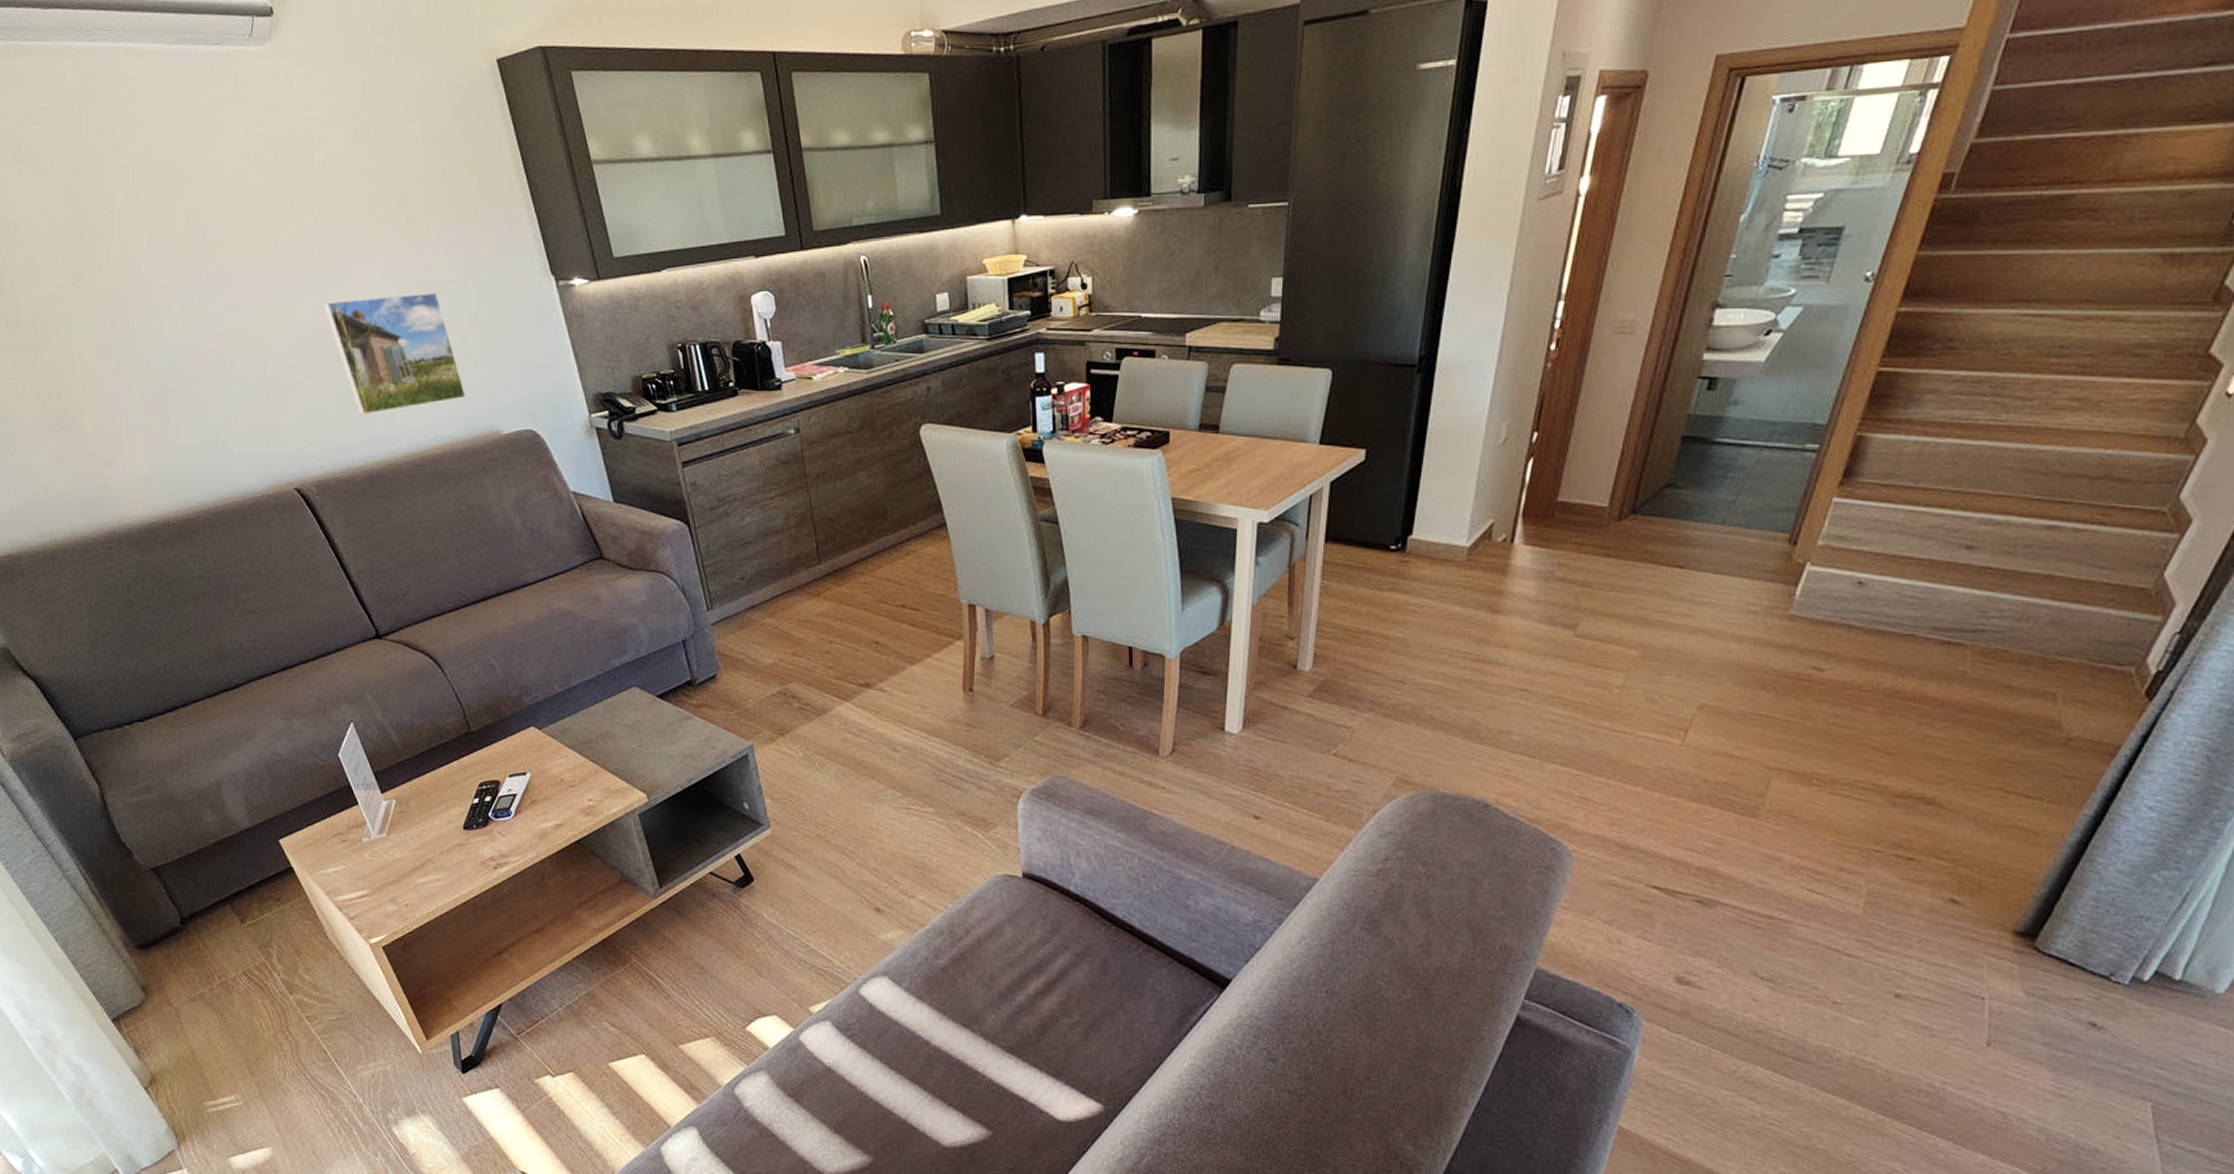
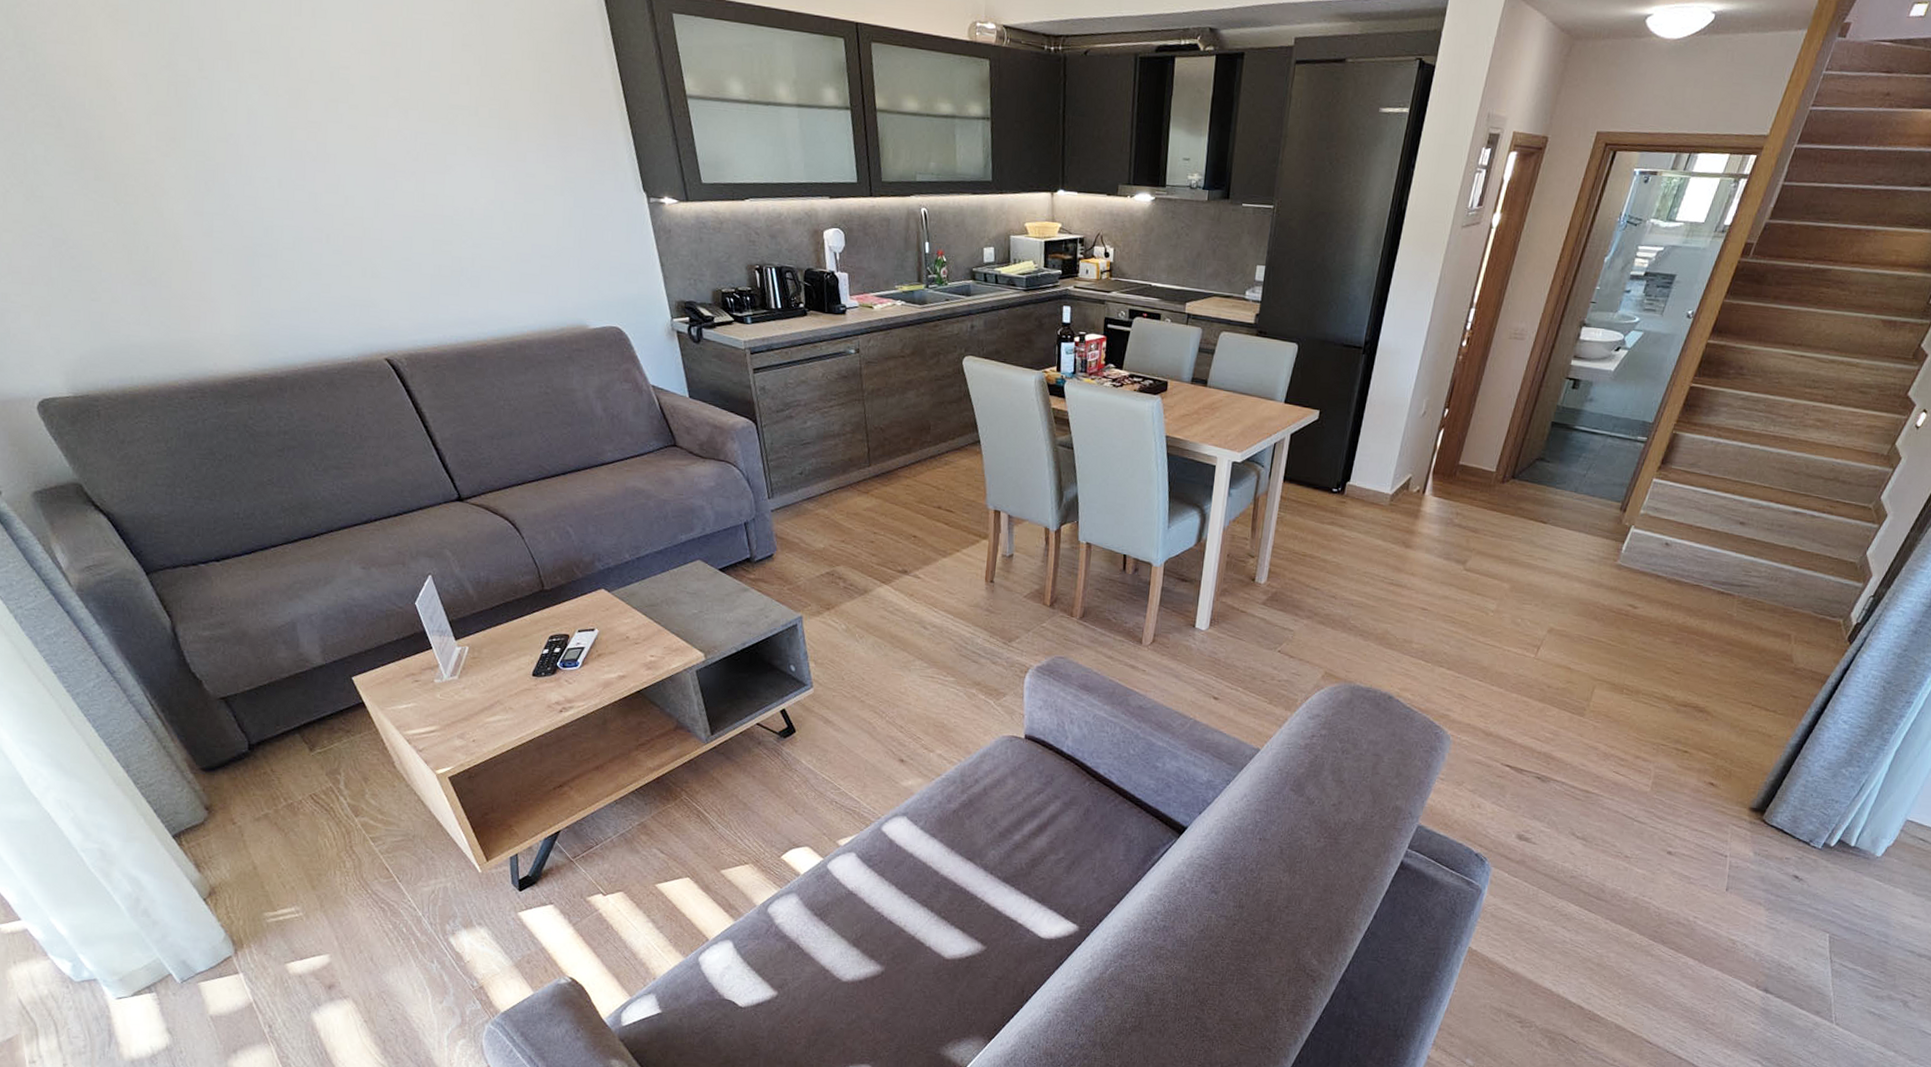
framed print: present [323,292,467,416] -> none [422,190,558,299]

